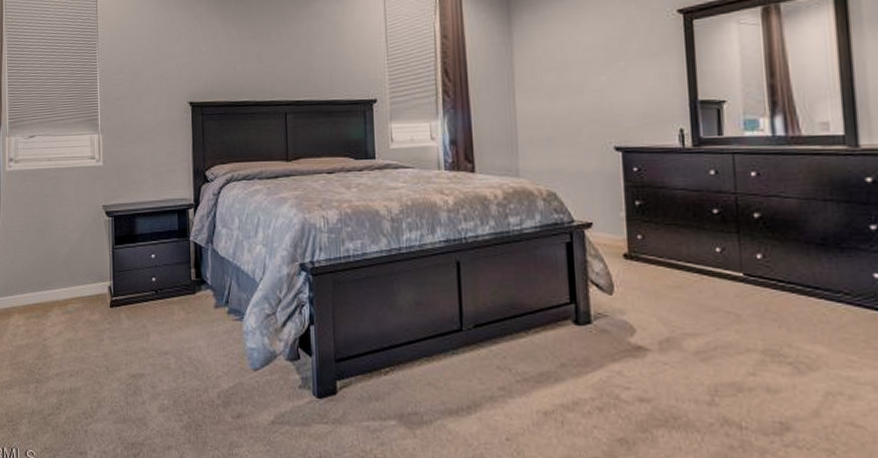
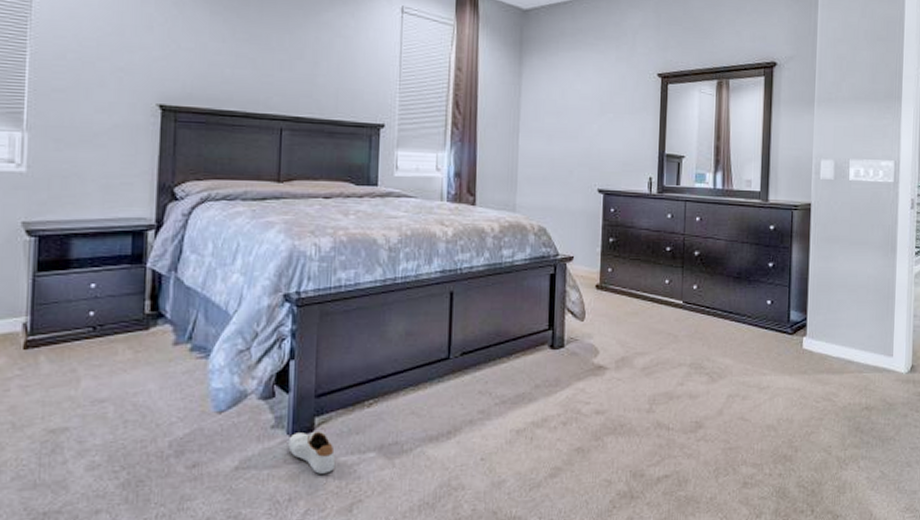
shoe: none [315,394,359,437] -> present [288,431,336,474]

